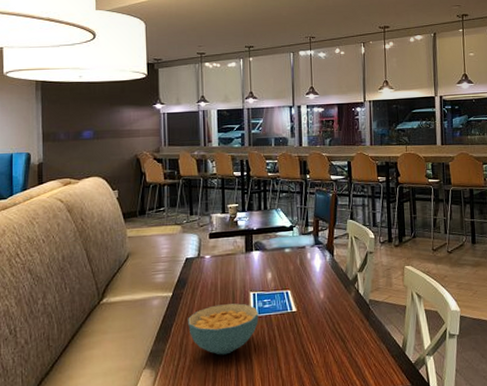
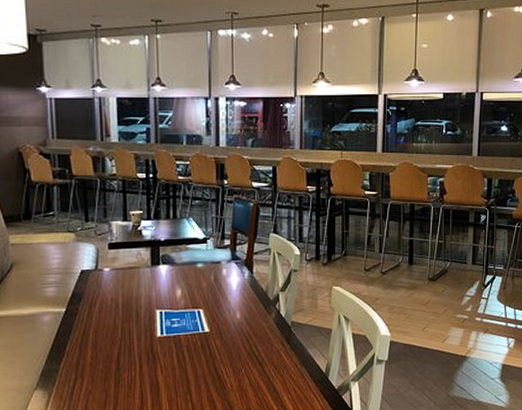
cereal bowl: present [188,303,259,355] -> none [85,322,166,377]

